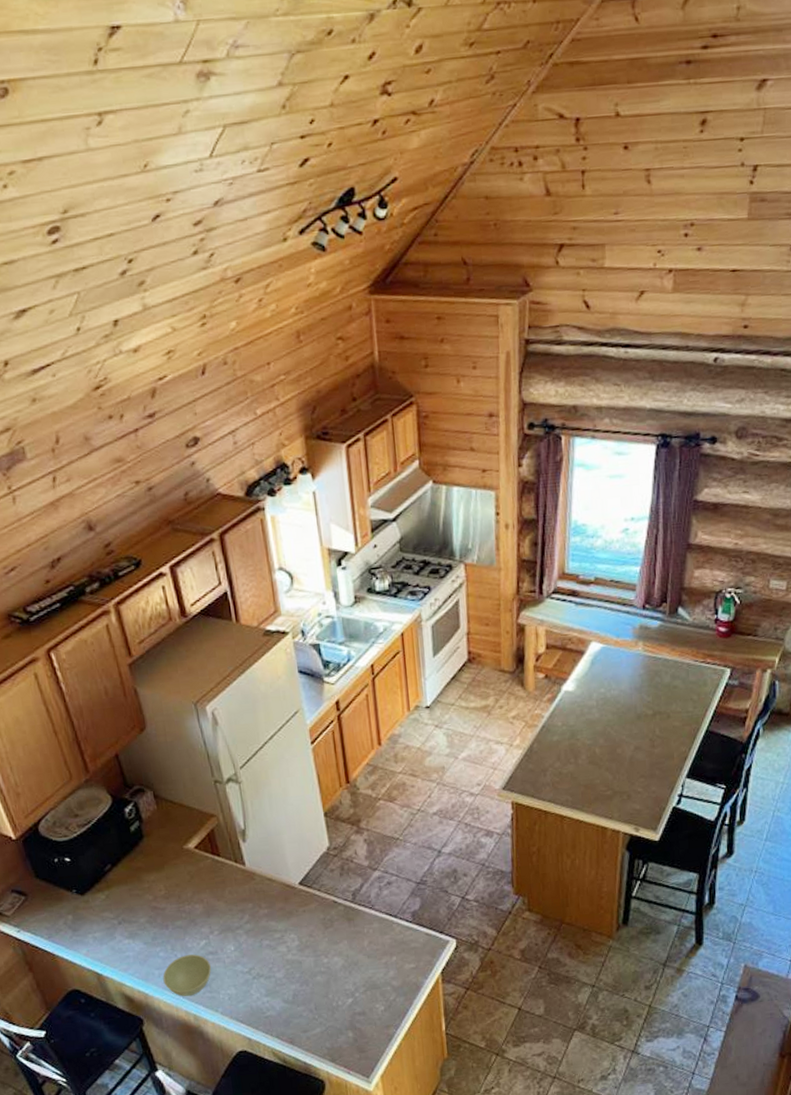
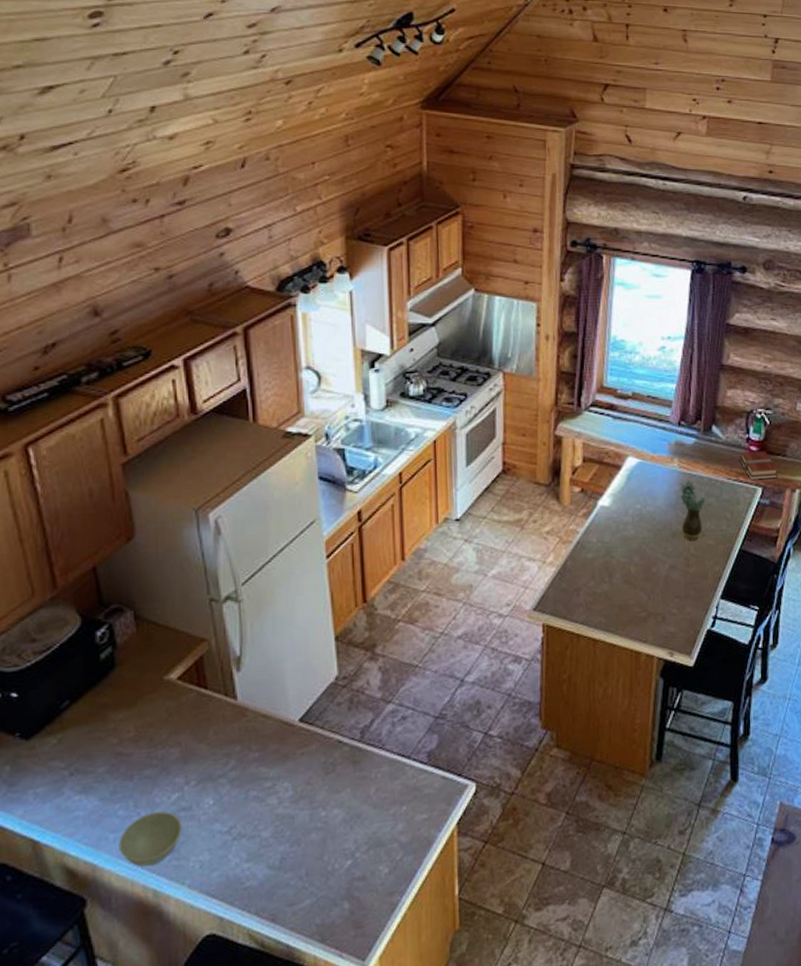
vase: none [645,662,670,723] -> present [680,479,705,542]
books: none [707,631,748,662] -> present [739,451,778,481]

